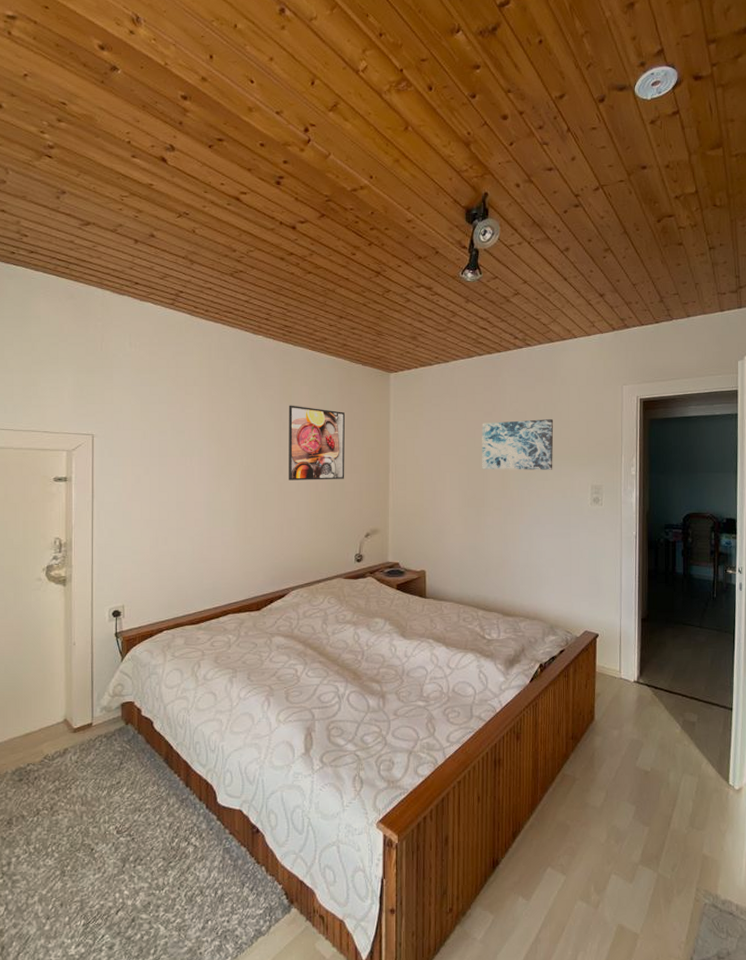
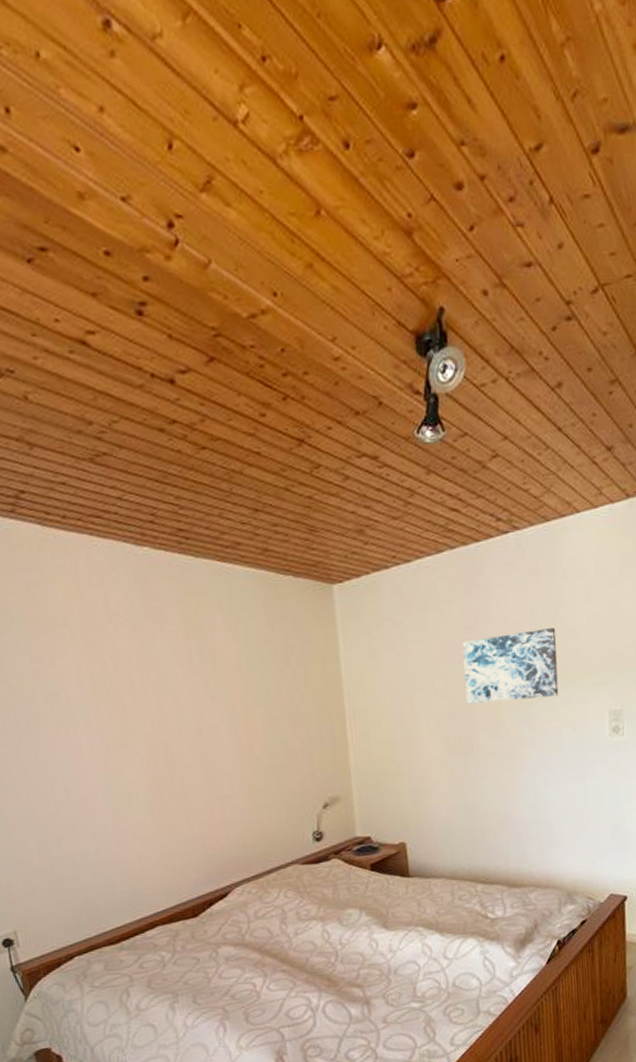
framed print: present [288,405,345,481] -> none [199,641,288,745]

